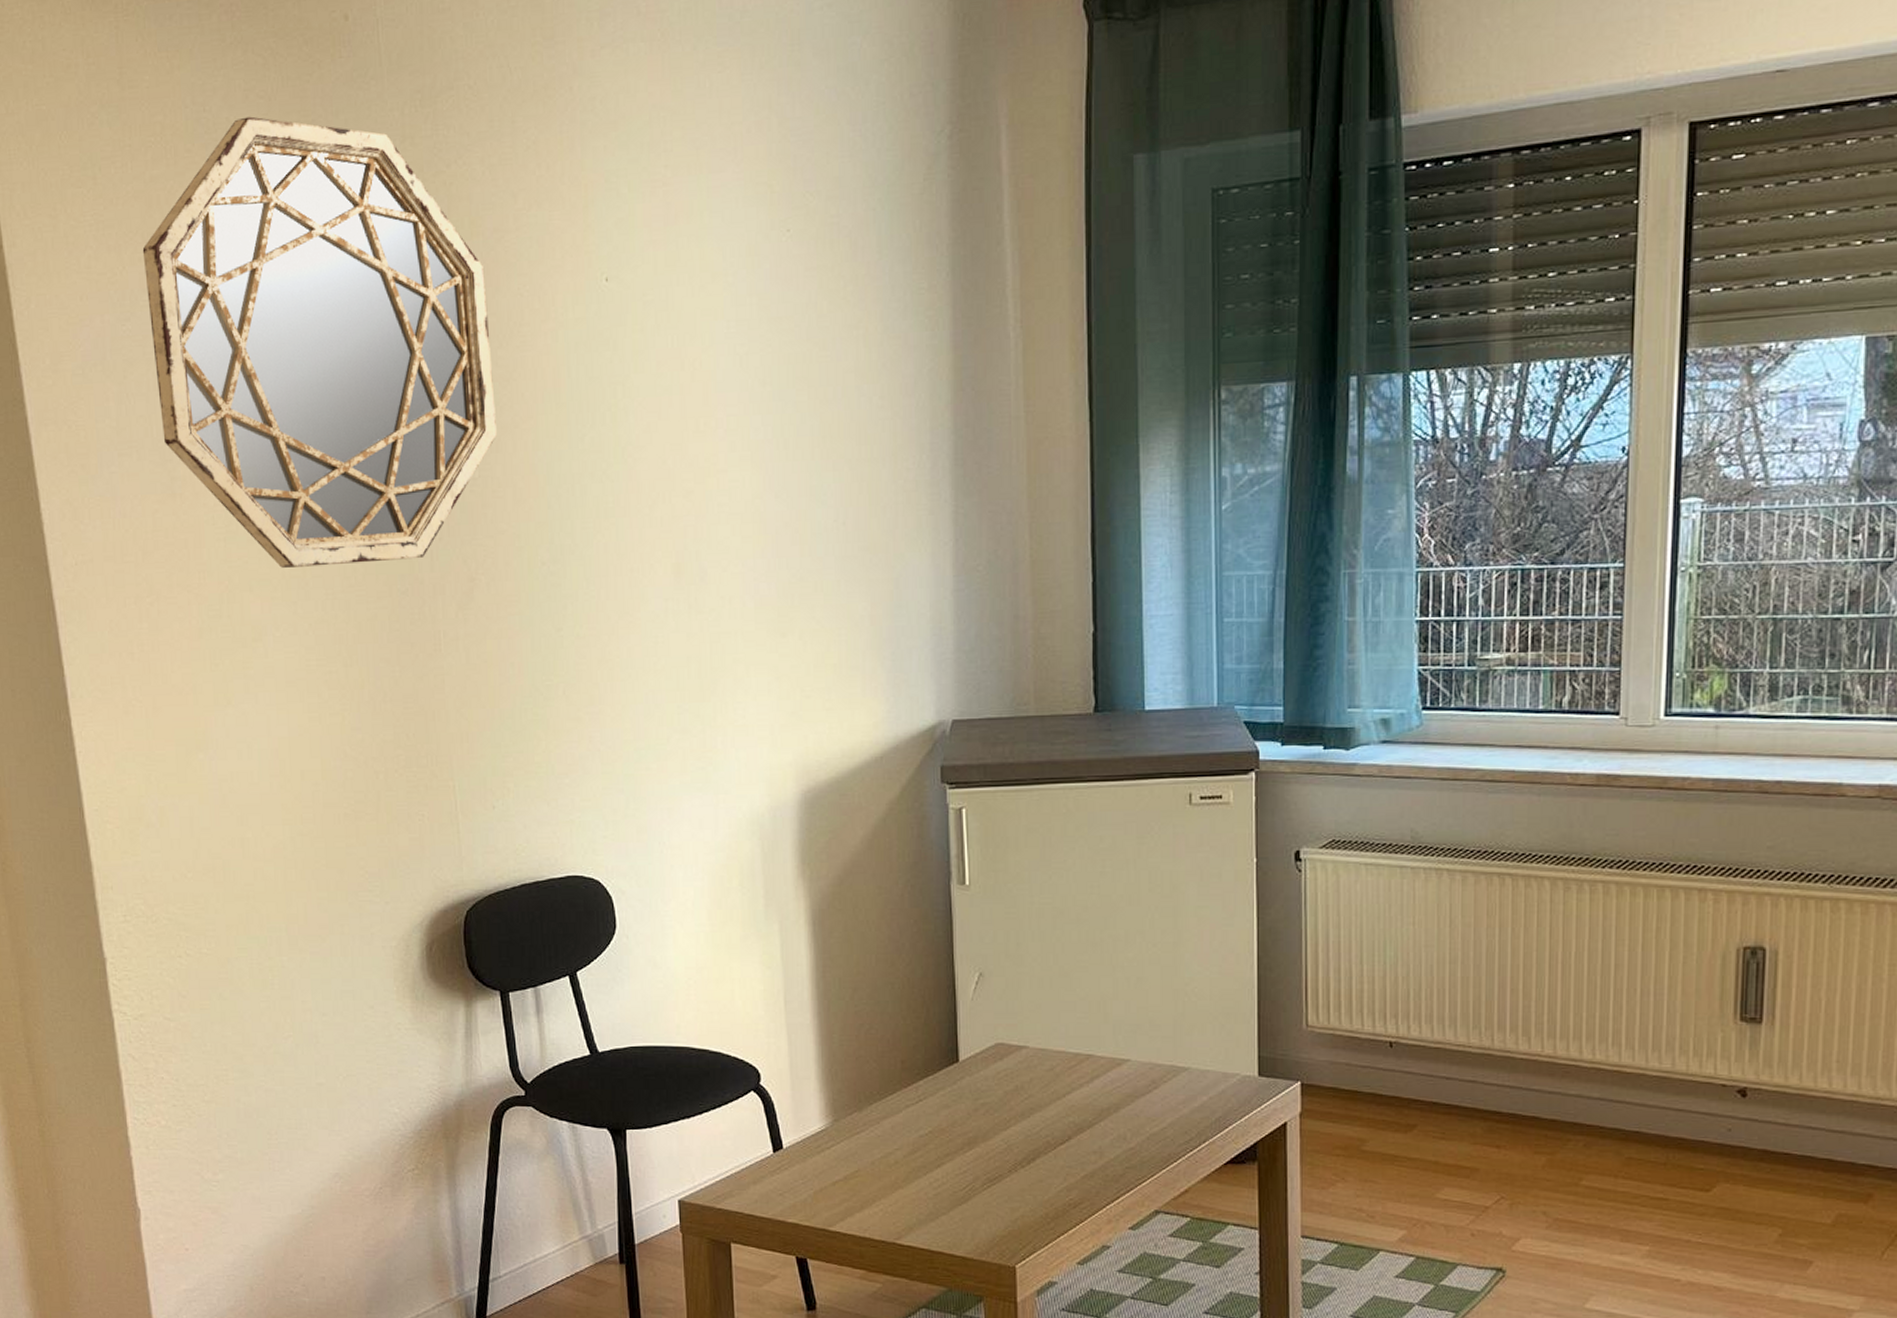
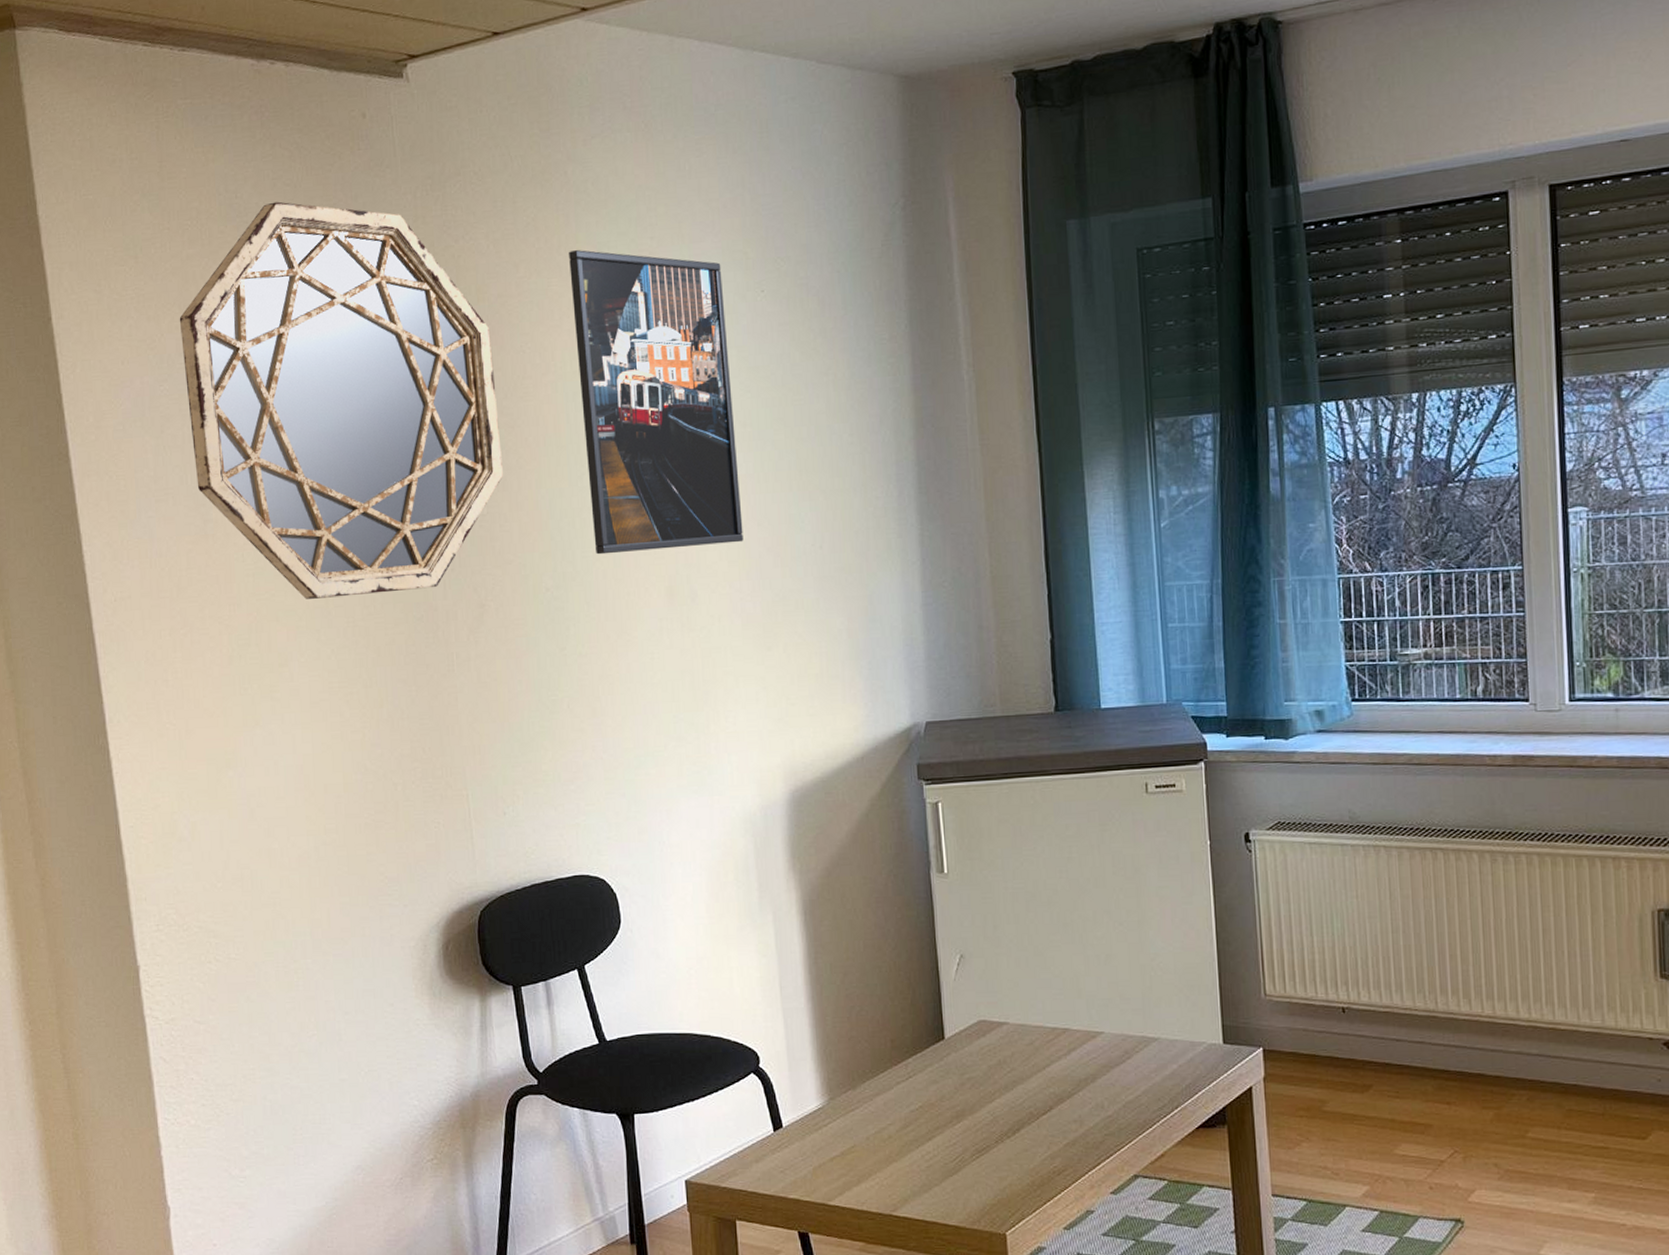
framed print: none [573,179,759,526] -> present [569,250,744,555]

